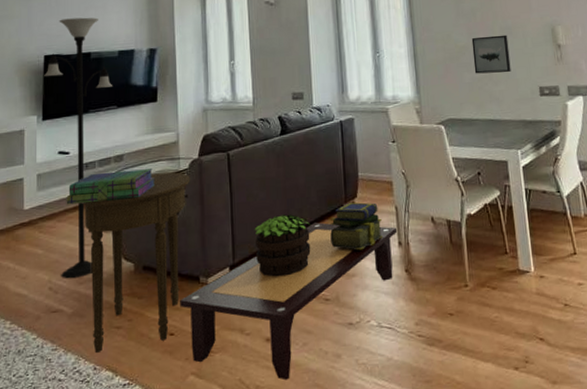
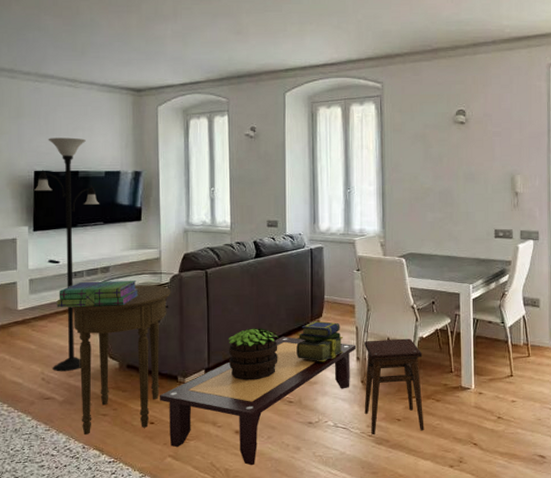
stool: none [406,216,482,335] -> present [364,338,424,435]
wall art: present [471,35,511,74] -> none [436,180,471,215]

